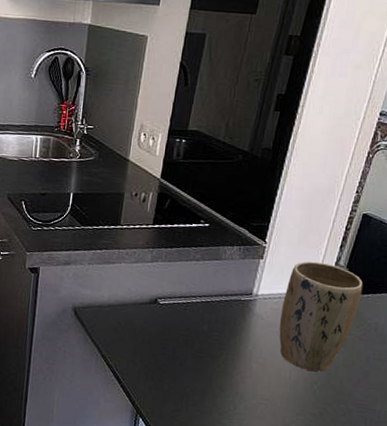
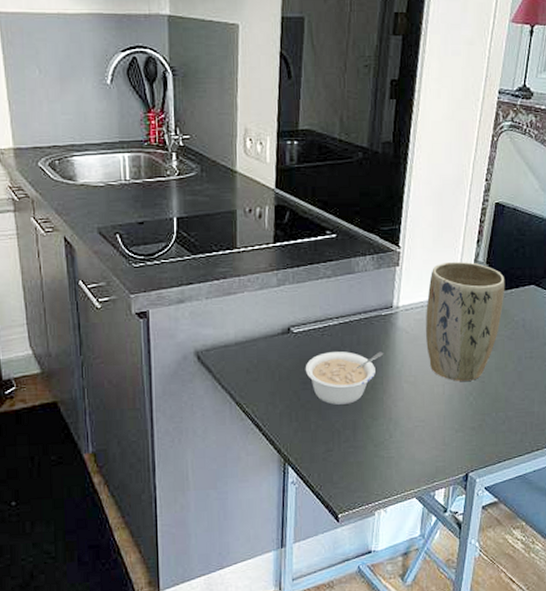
legume: none [165,325,239,373] -> present [305,351,384,405]

